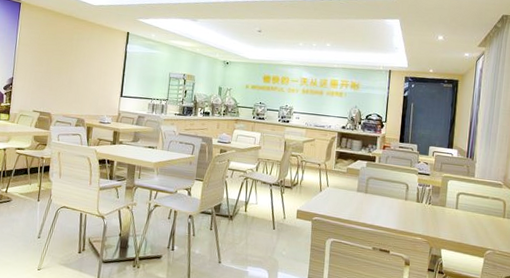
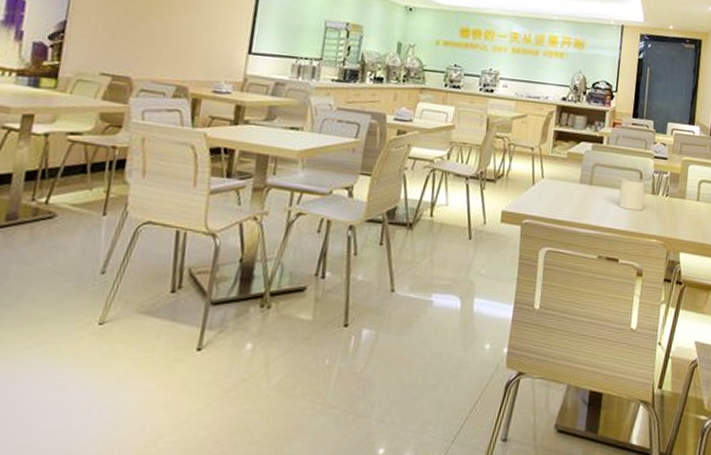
mug: none [389,188,412,215] -> present [618,177,646,211]

